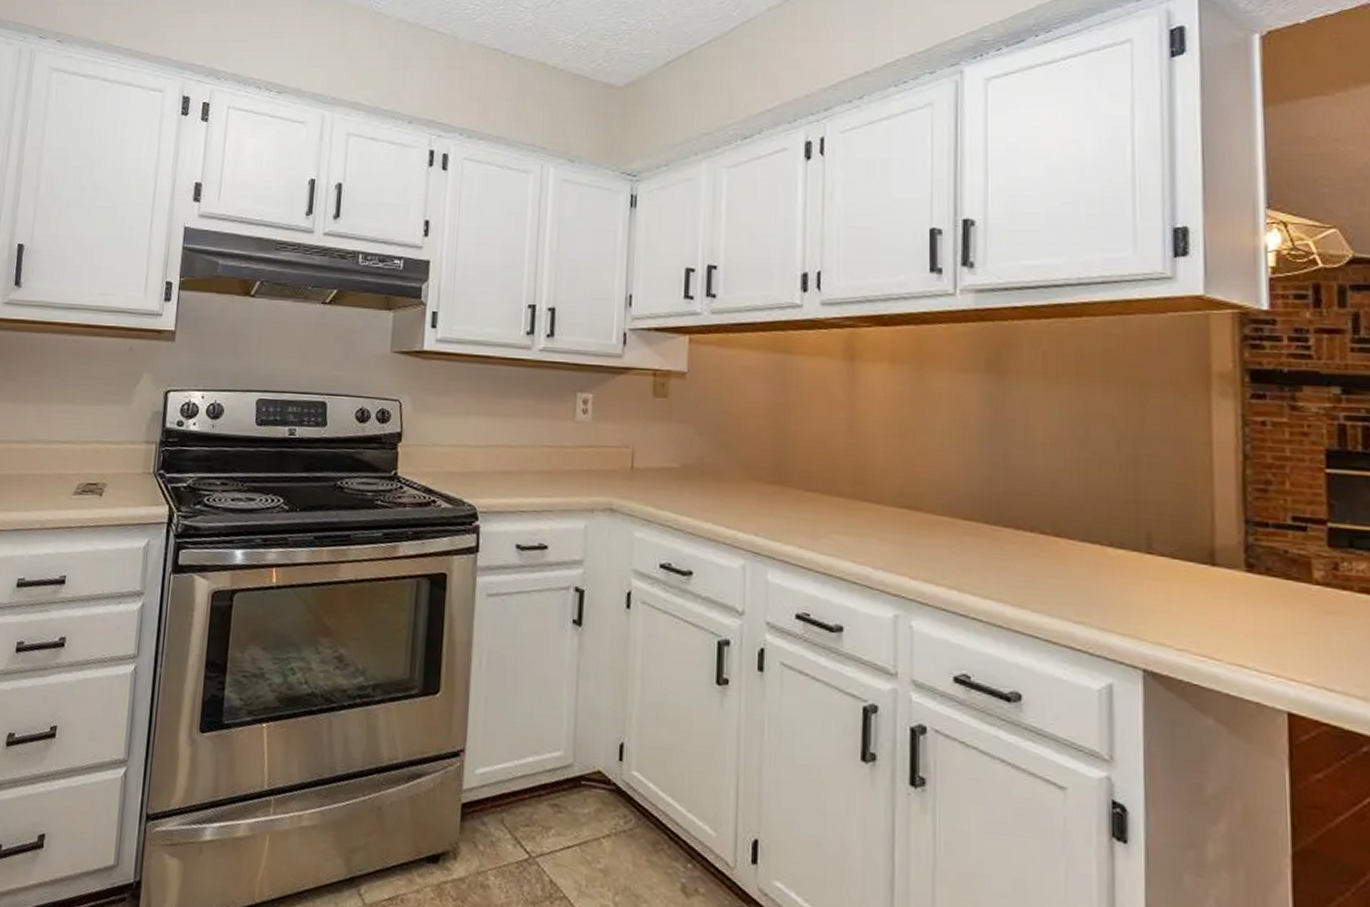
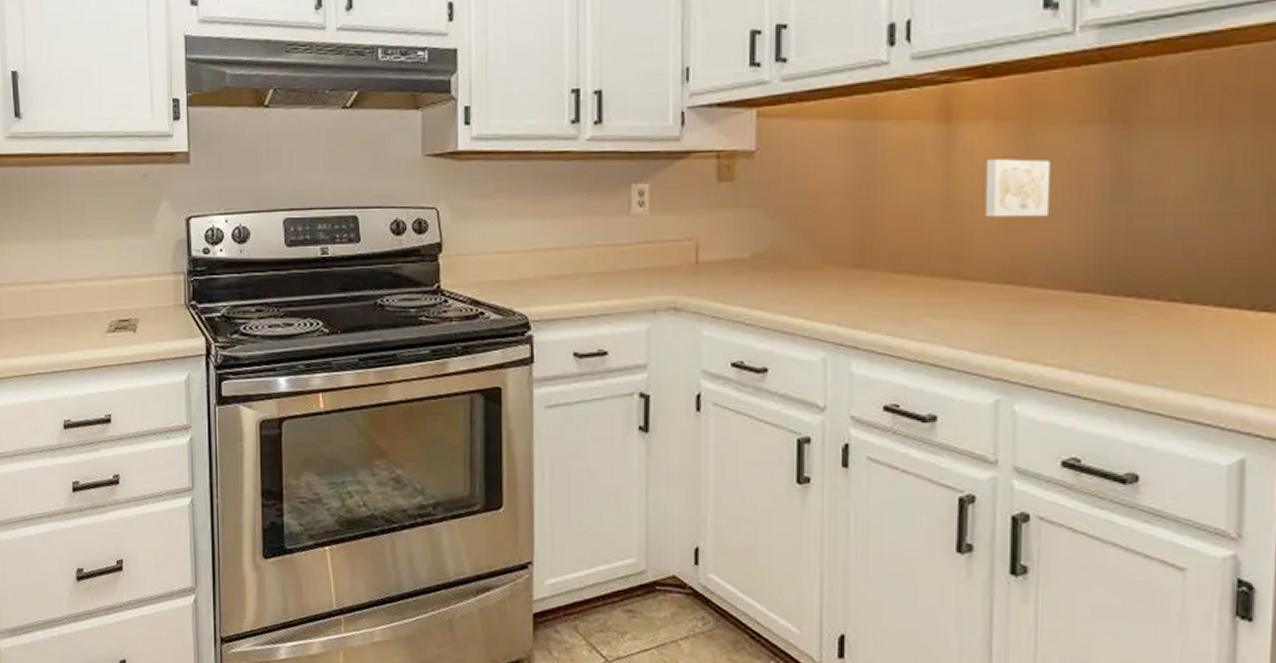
wall art: none [883,396,939,451] -> present [984,159,1051,218]

